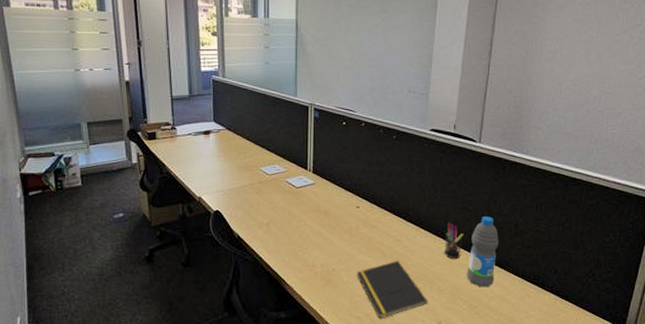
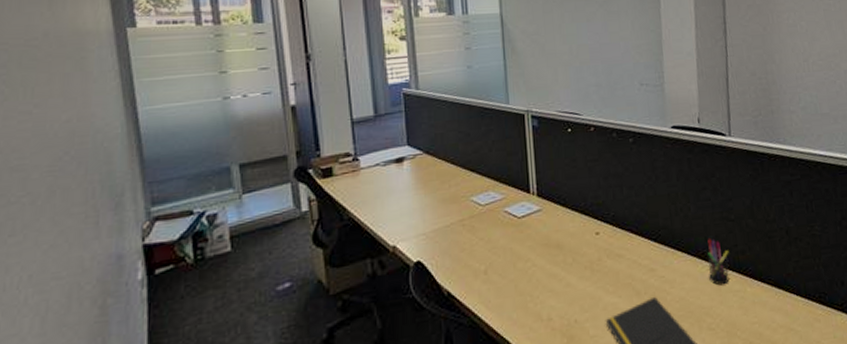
water bottle: present [467,216,499,288] -> none [738,225,774,318]

